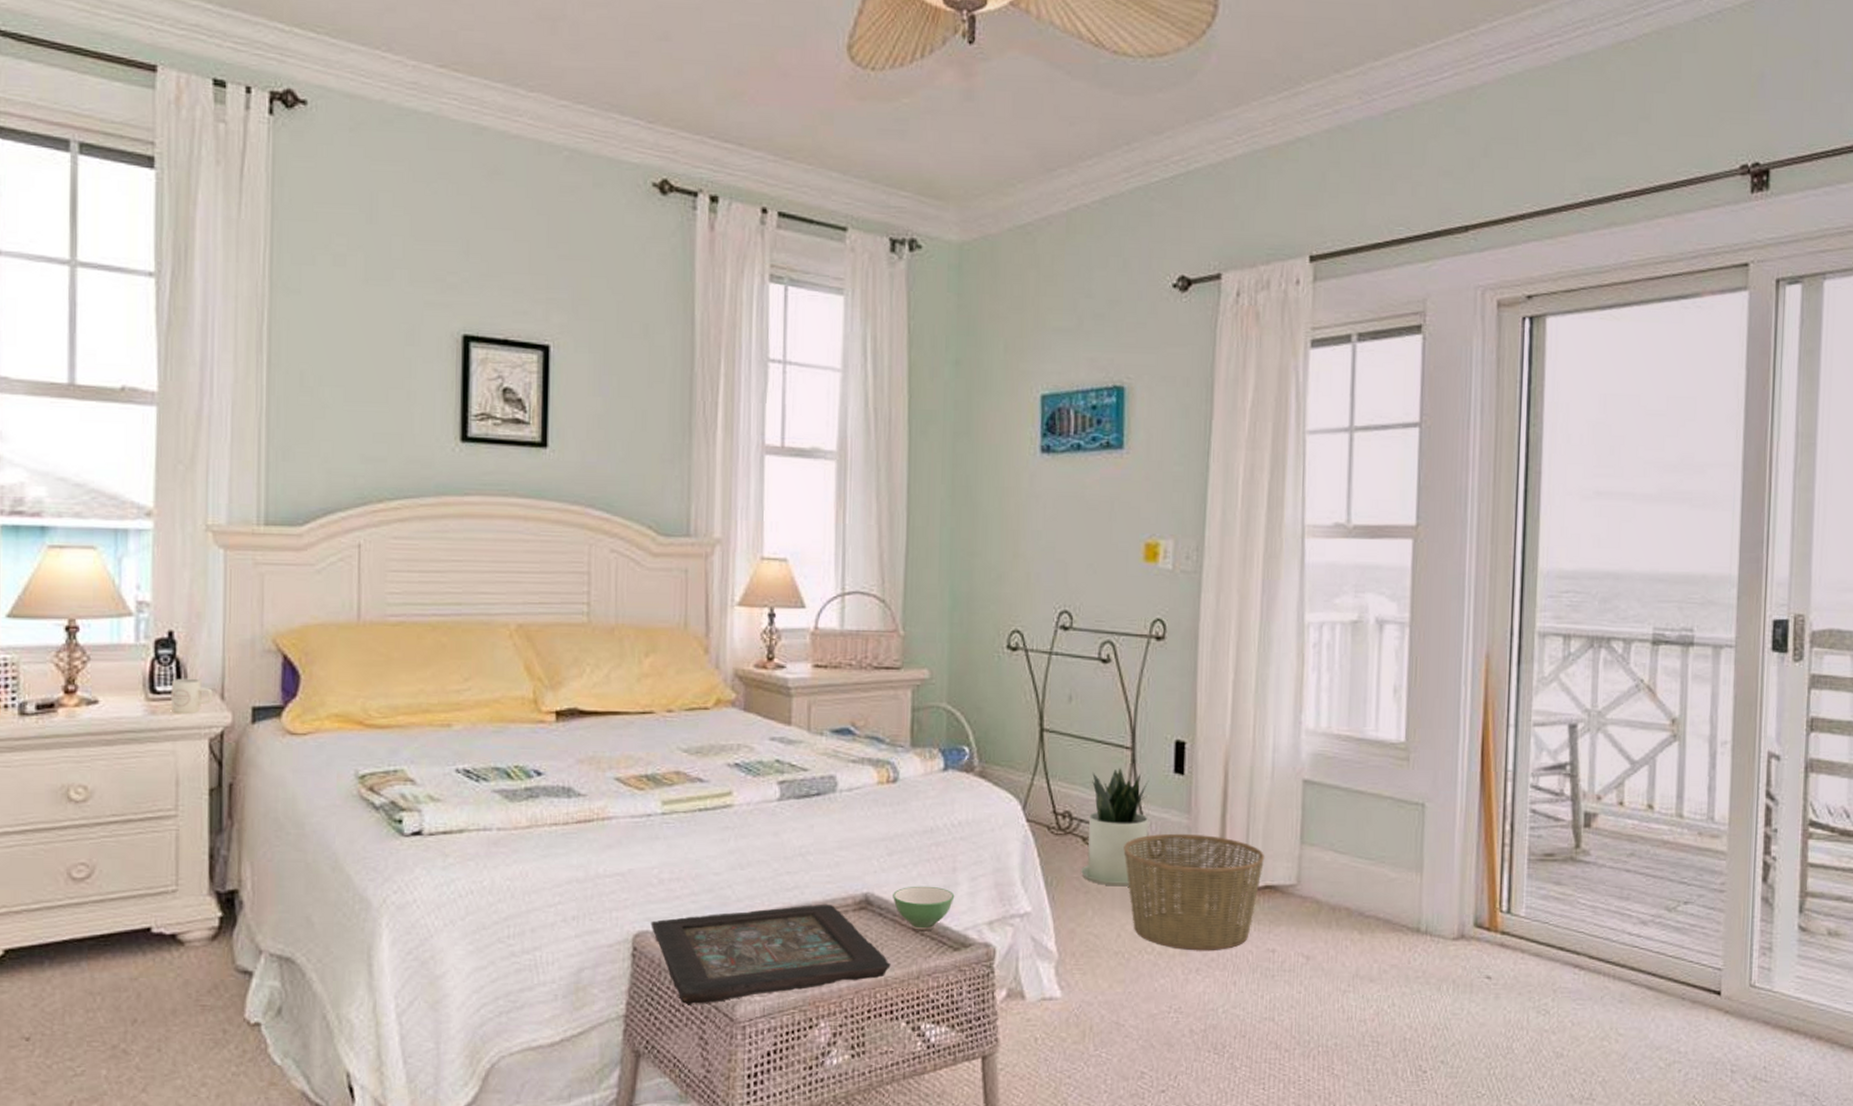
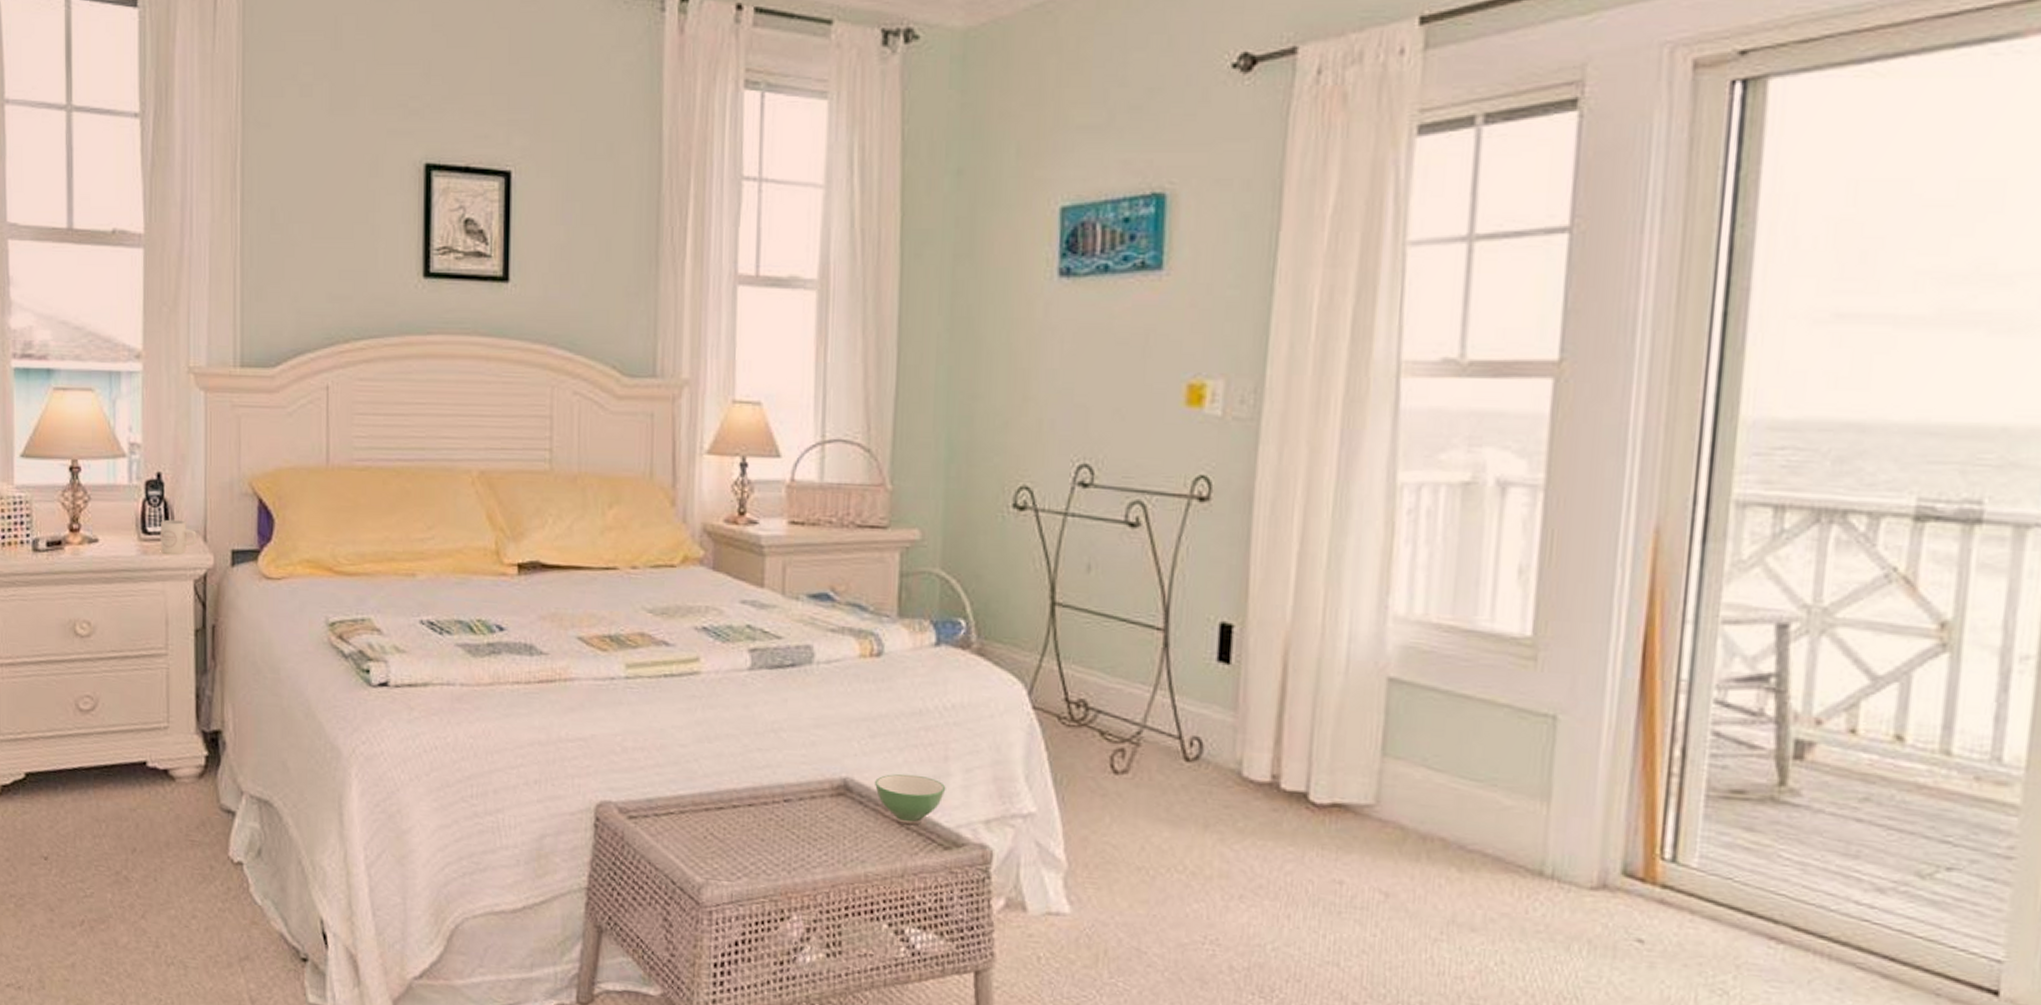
decorative tray: present [650,904,891,1004] -> none [613,786,872,884]
planter: present [1080,768,1150,887] -> none [1096,653,1186,792]
basket: present [1123,833,1265,950] -> none [1151,733,1334,876]

